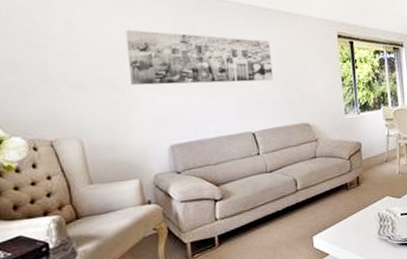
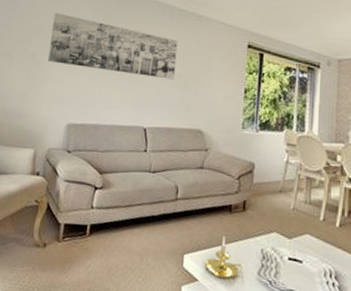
candle holder: none [333,211,367,247] -> present [206,236,245,279]

